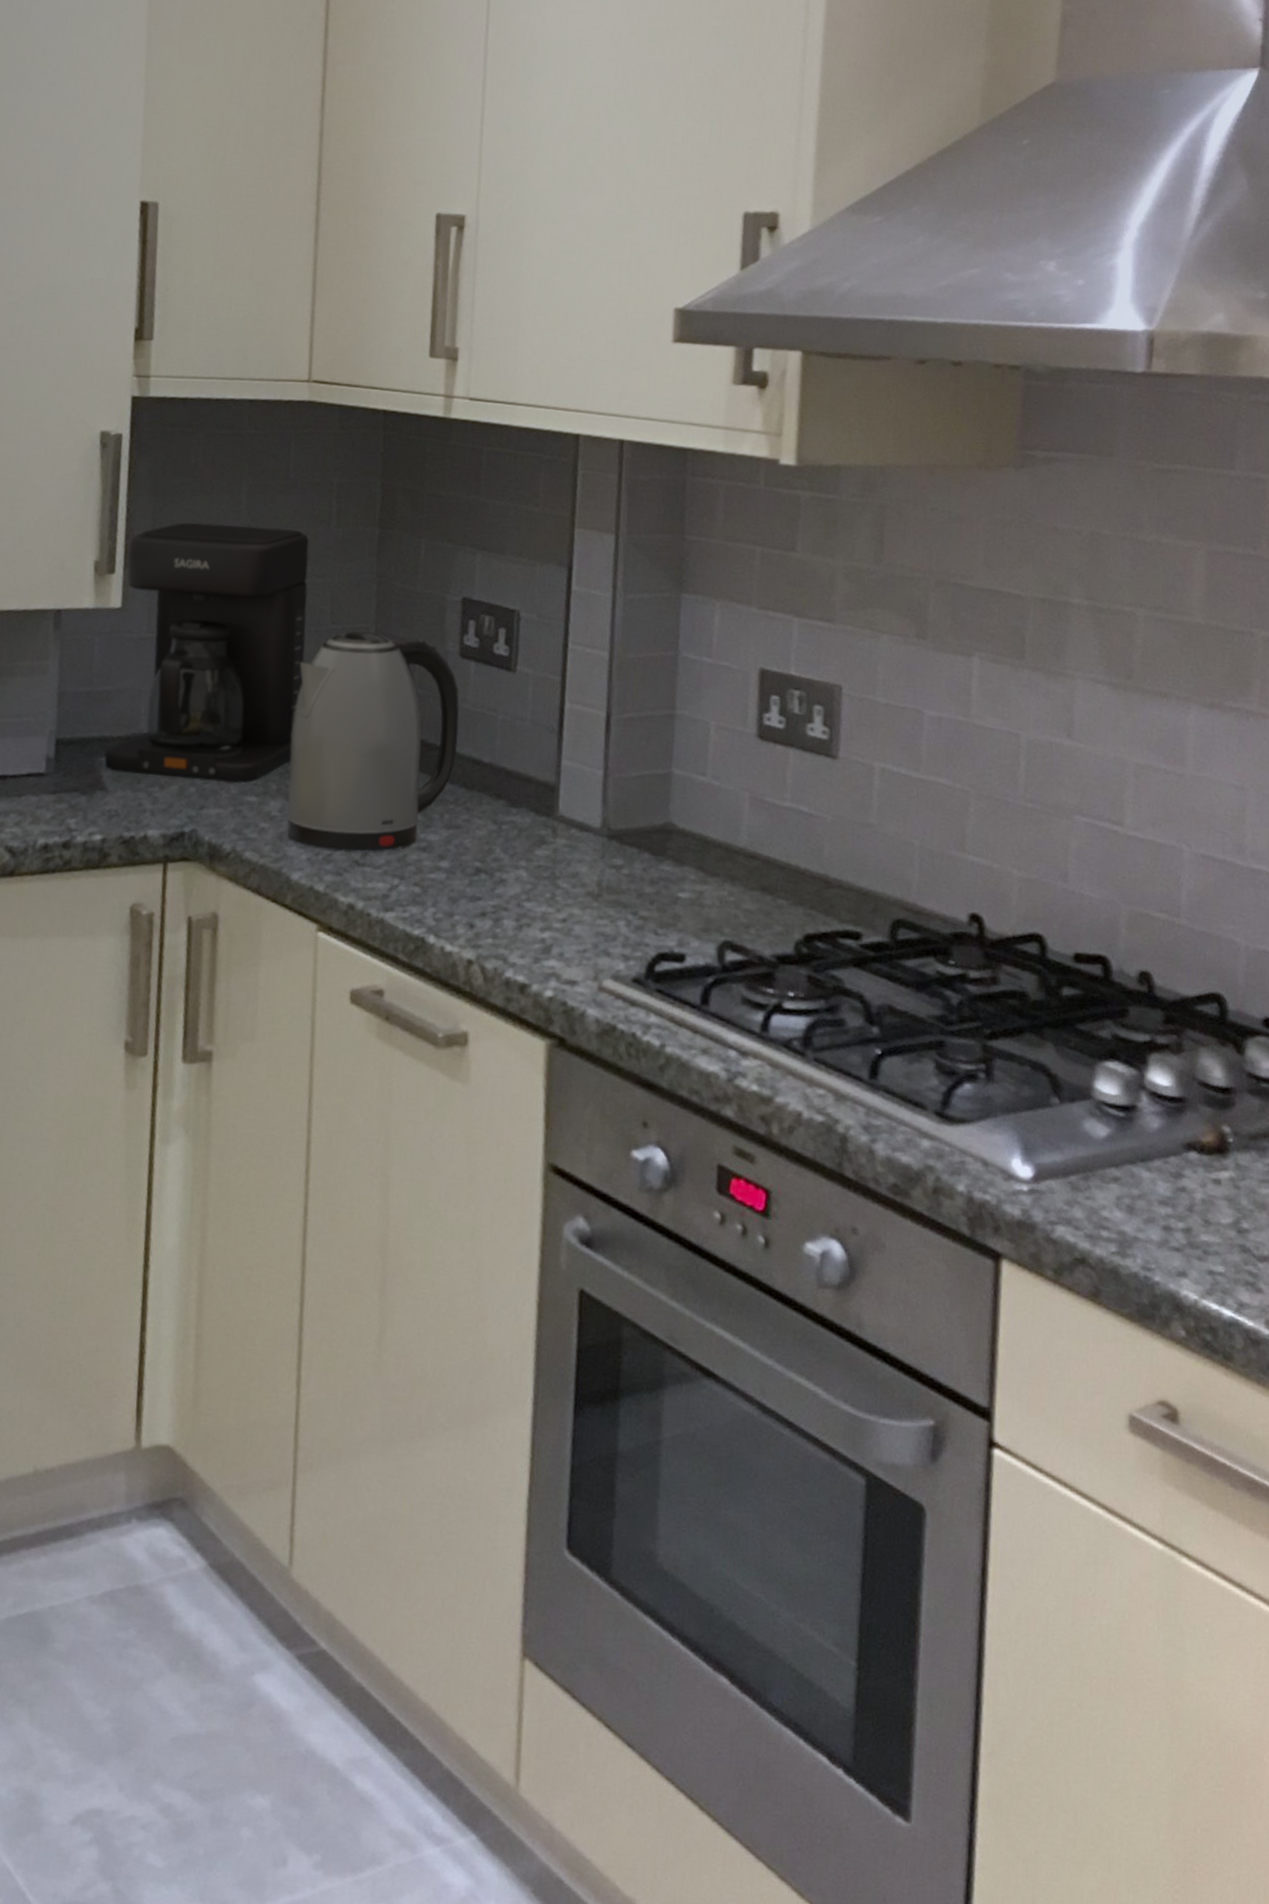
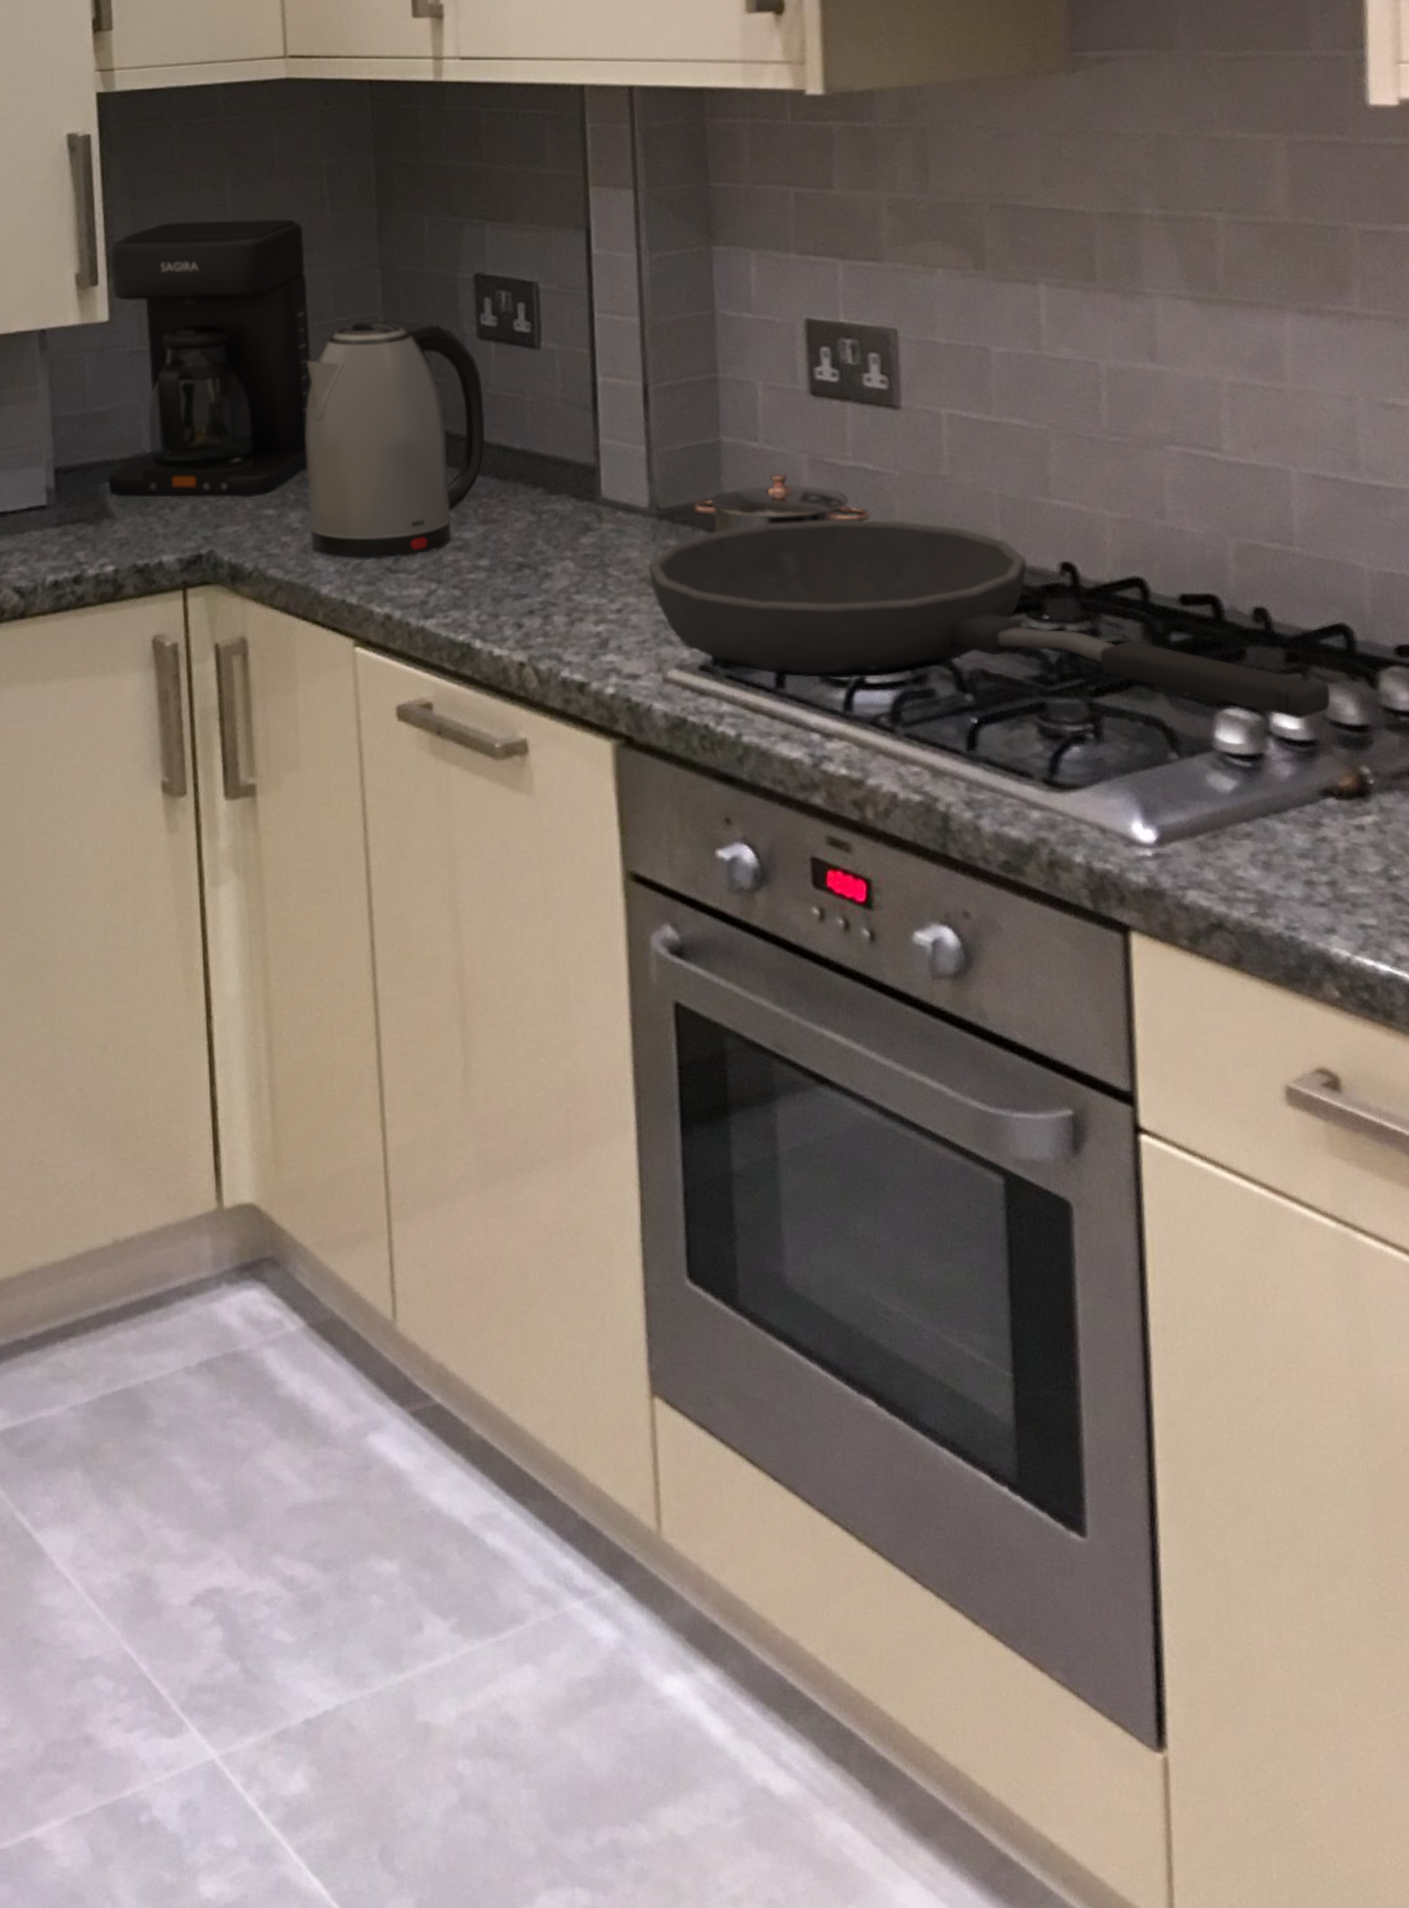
frying pan: none [595,852,1201,1077] -> present [648,519,1331,720]
cooking pot: none [639,807,803,859] -> present [691,473,871,533]

